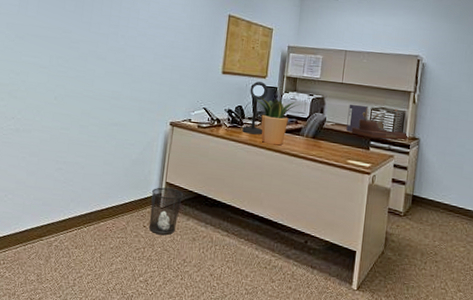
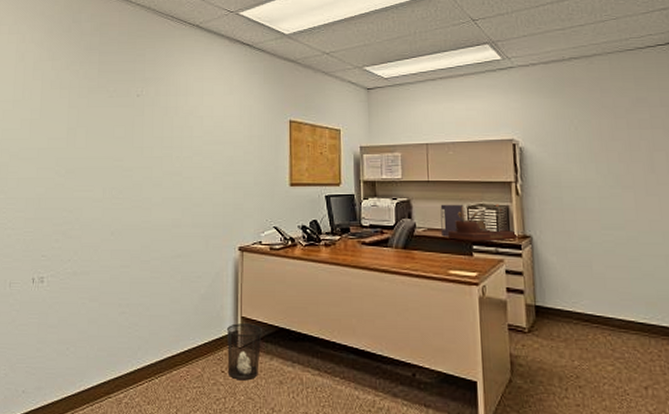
desk lamp: present [242,81,269,135] -> none [321,190,345,251]
potted plant: present [255,96,301,146] -> none [331,206,384,261]

